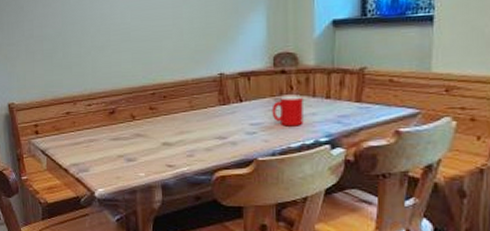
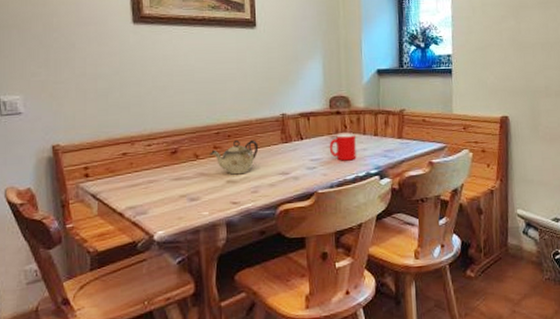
teapot: none [146,100,195,137] -> present [210,139,259,175]

